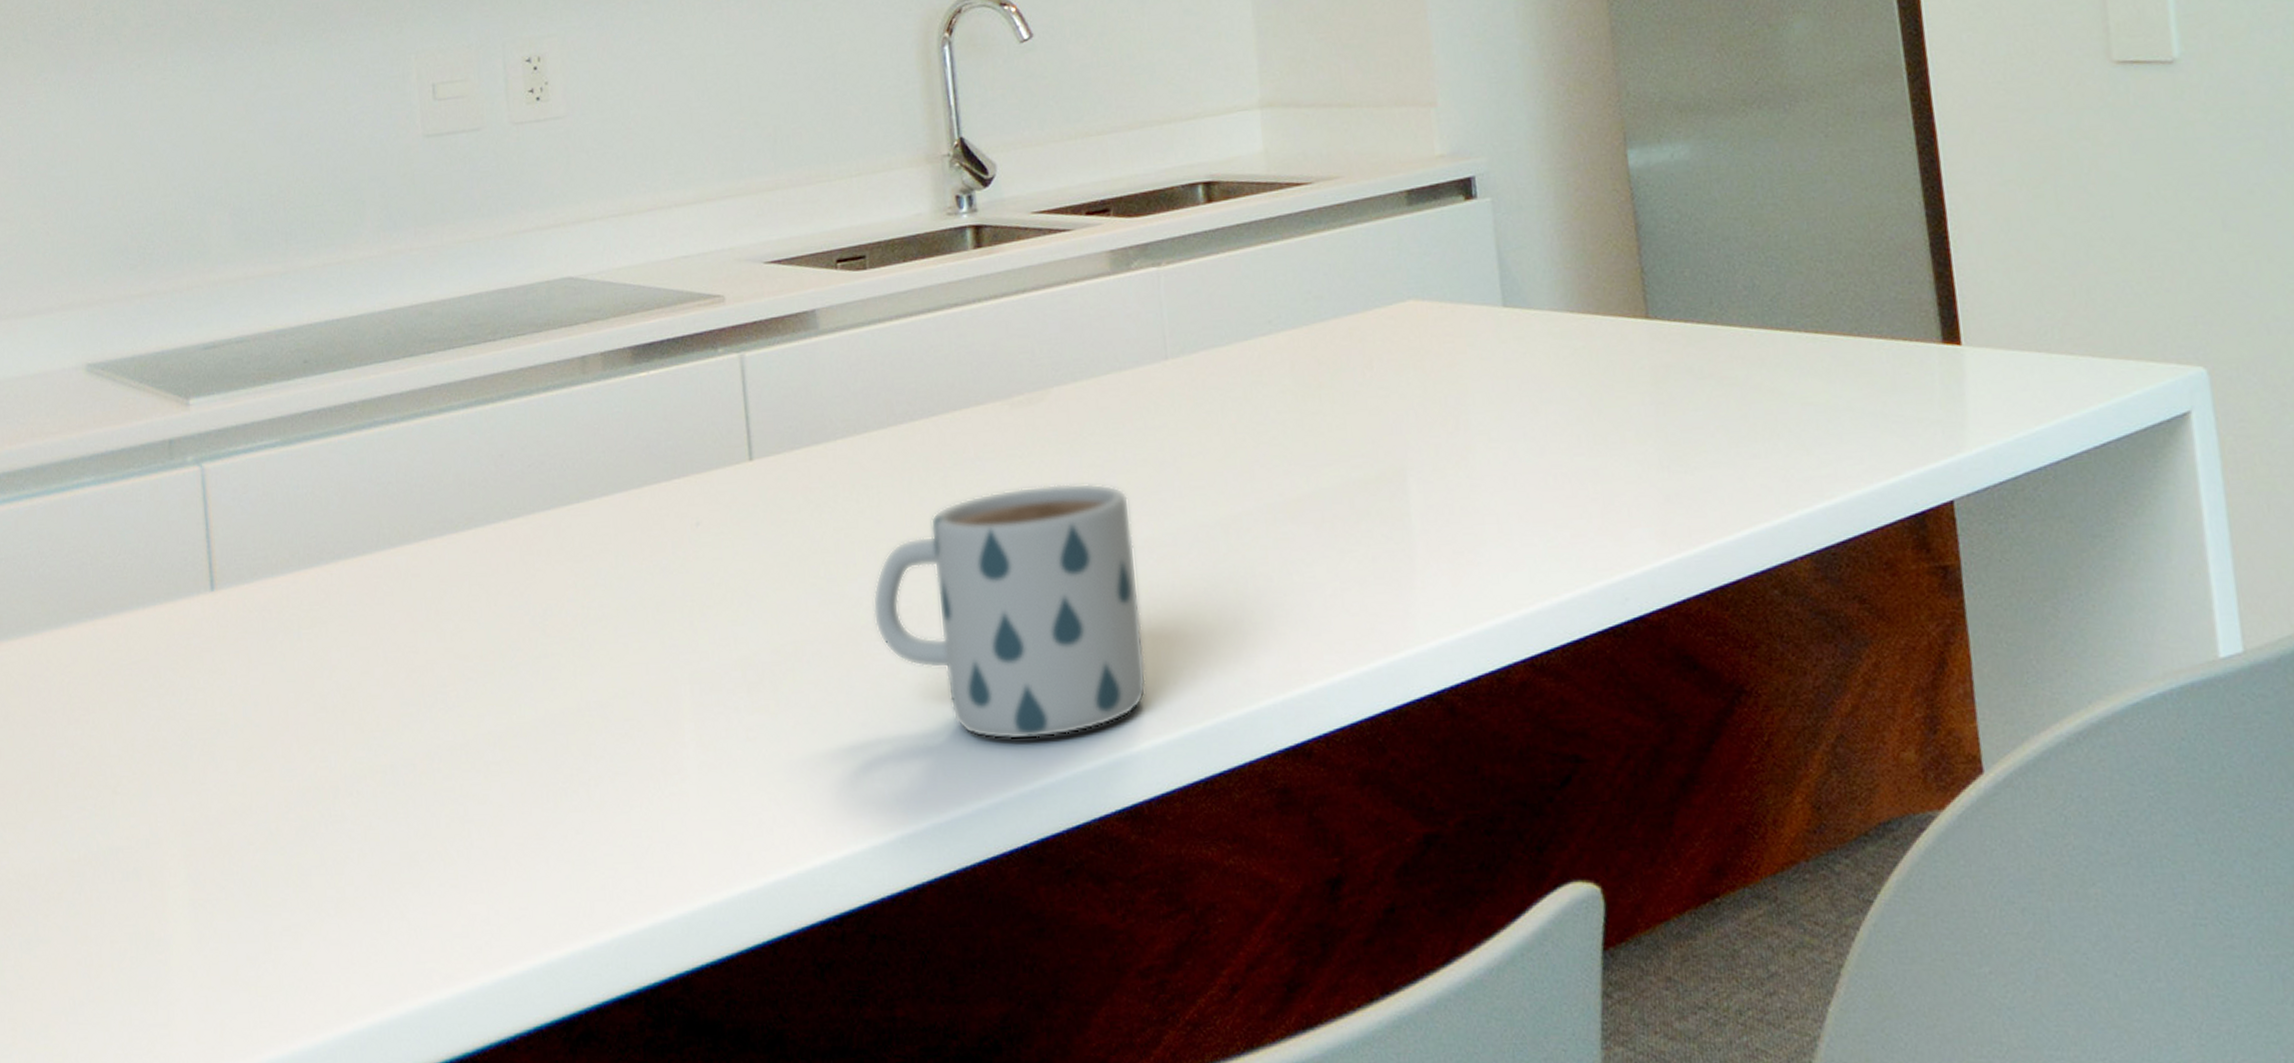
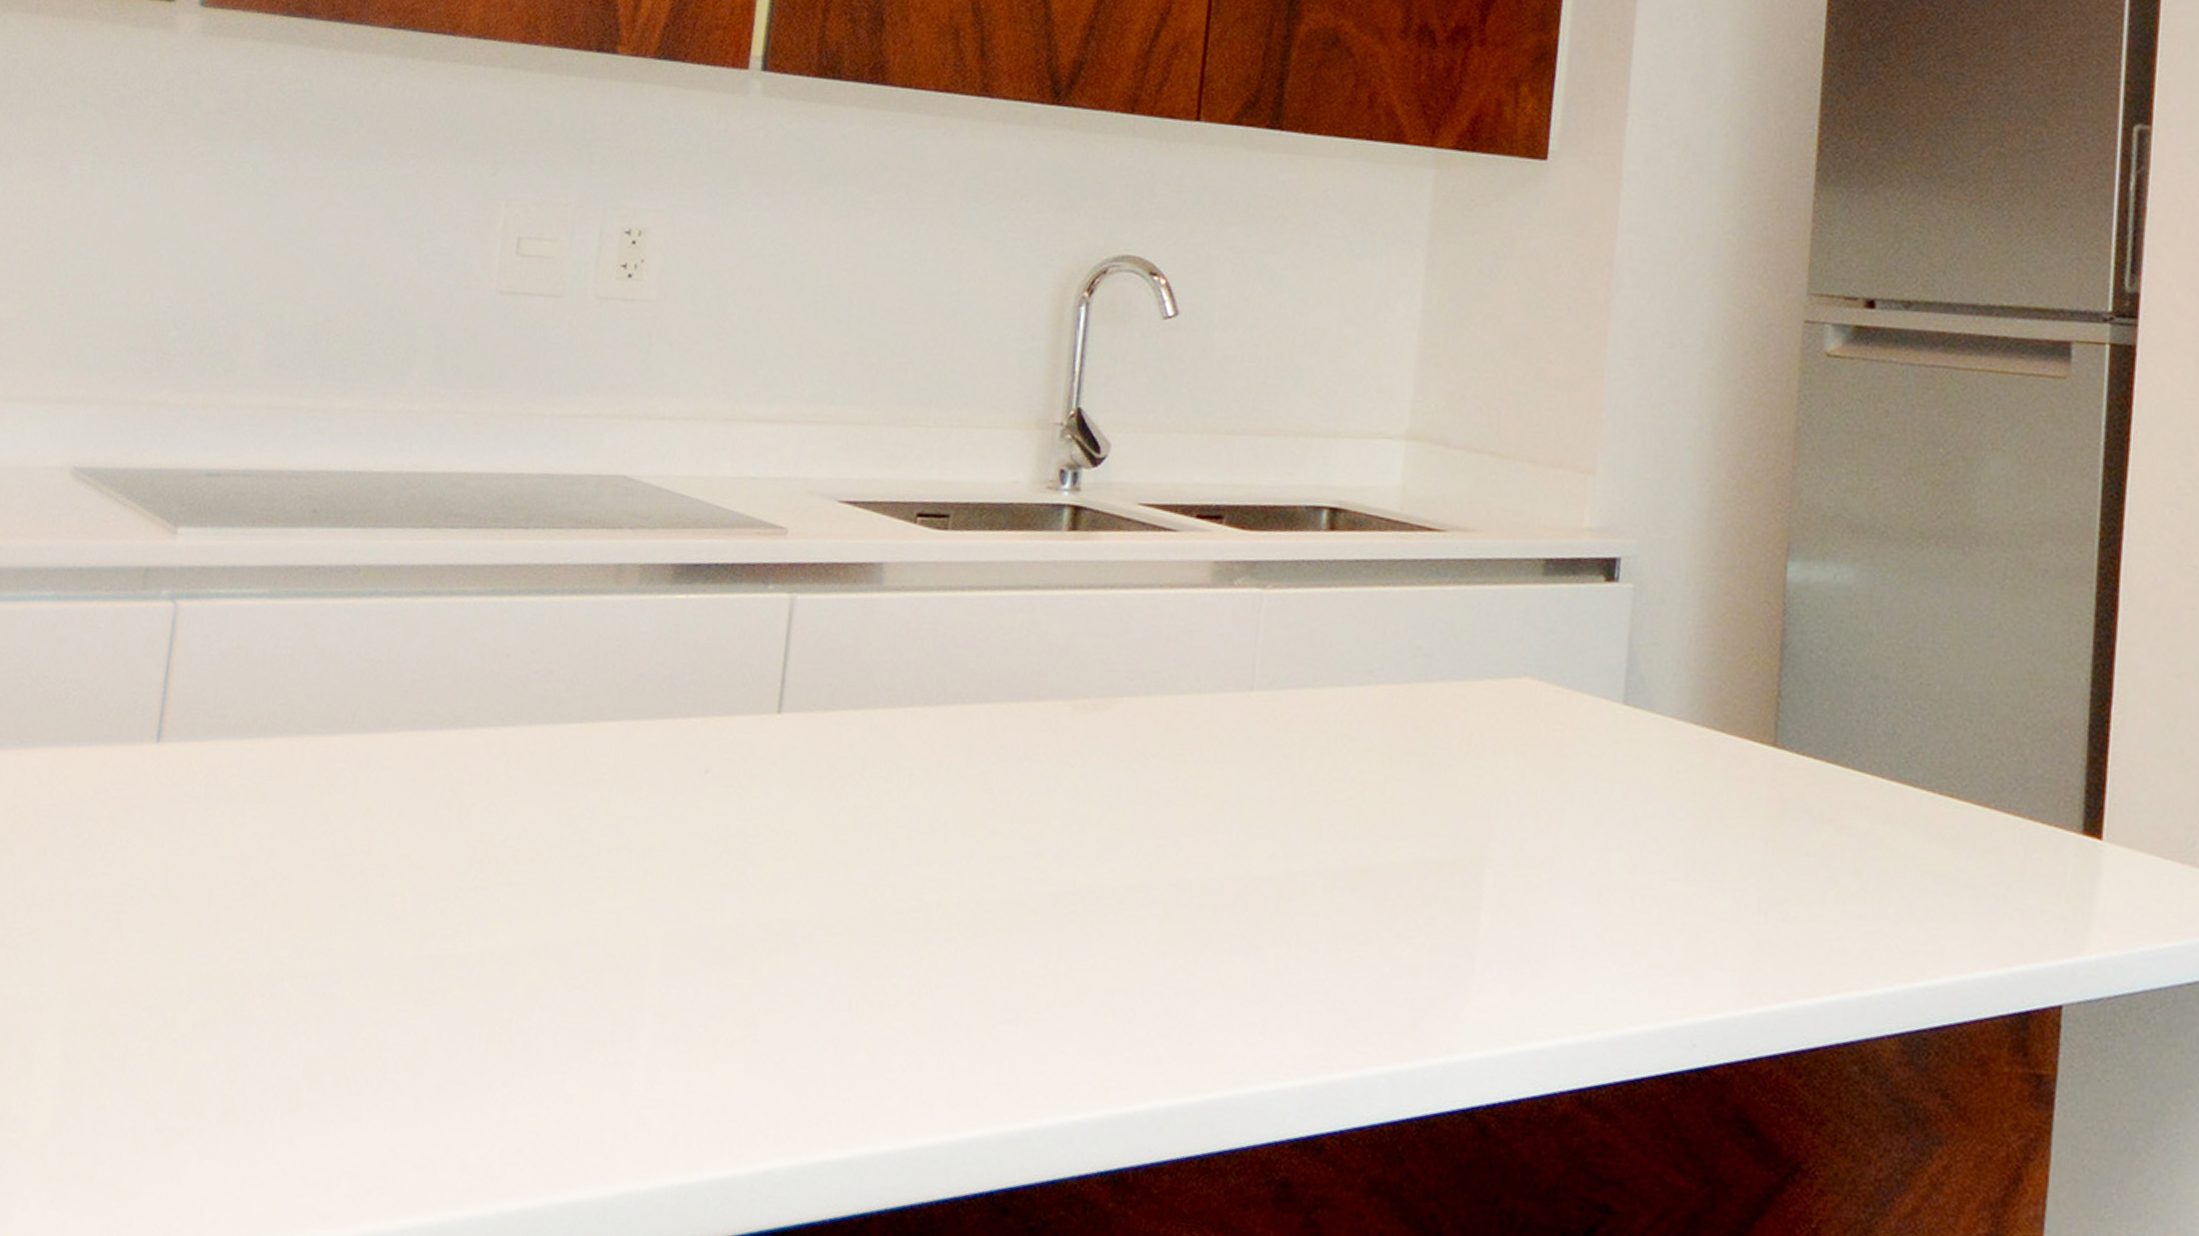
mug: present [872,483,1147,740] -> none [877,798,1181,1079]

